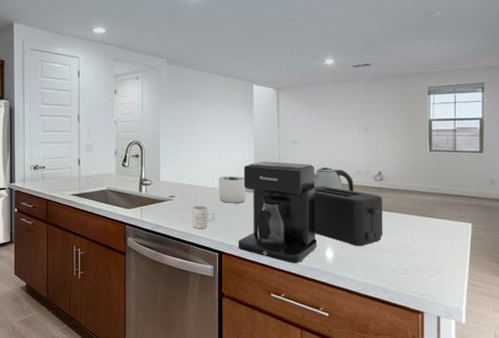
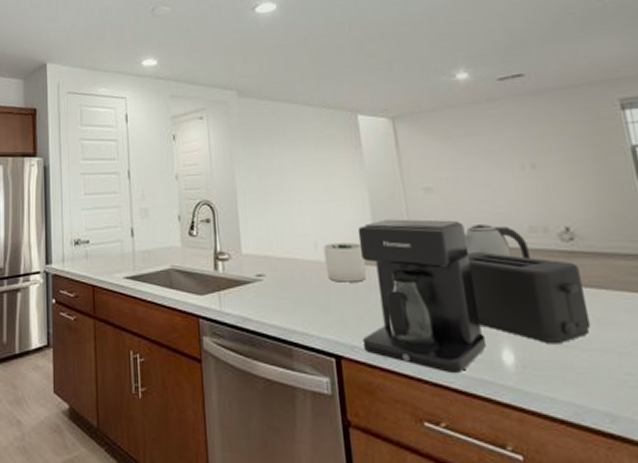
mug: present [191,205,215,229] -> none [290,286,325,322]

